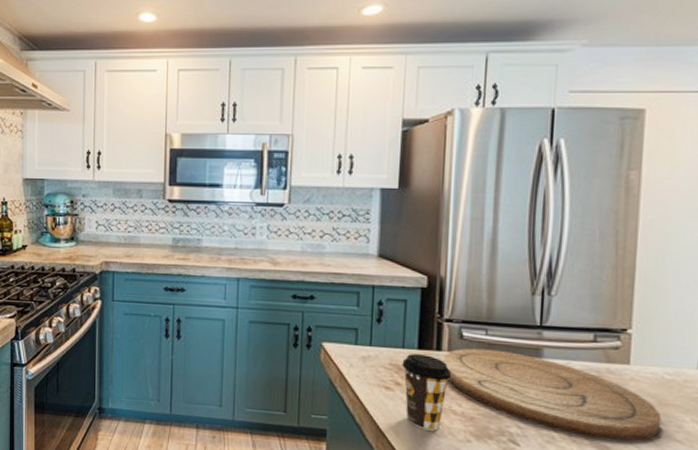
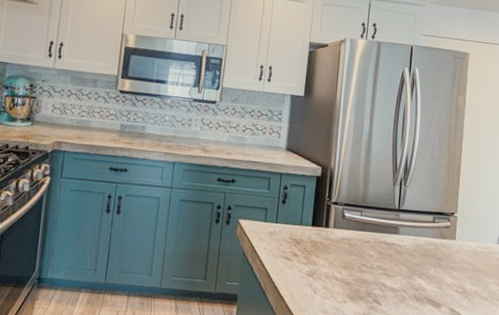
coffee cup: present [402,354,452,431] -> none [299,230,336,294]
cutting board: present [442,348,662,441] -> none [329,226,475,299]

